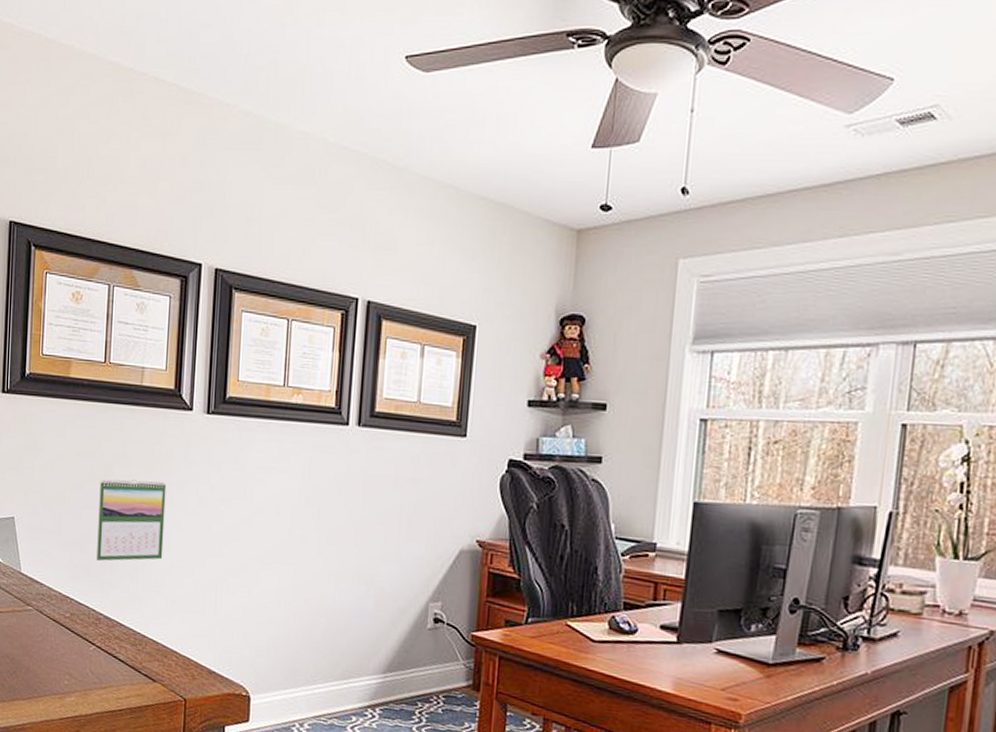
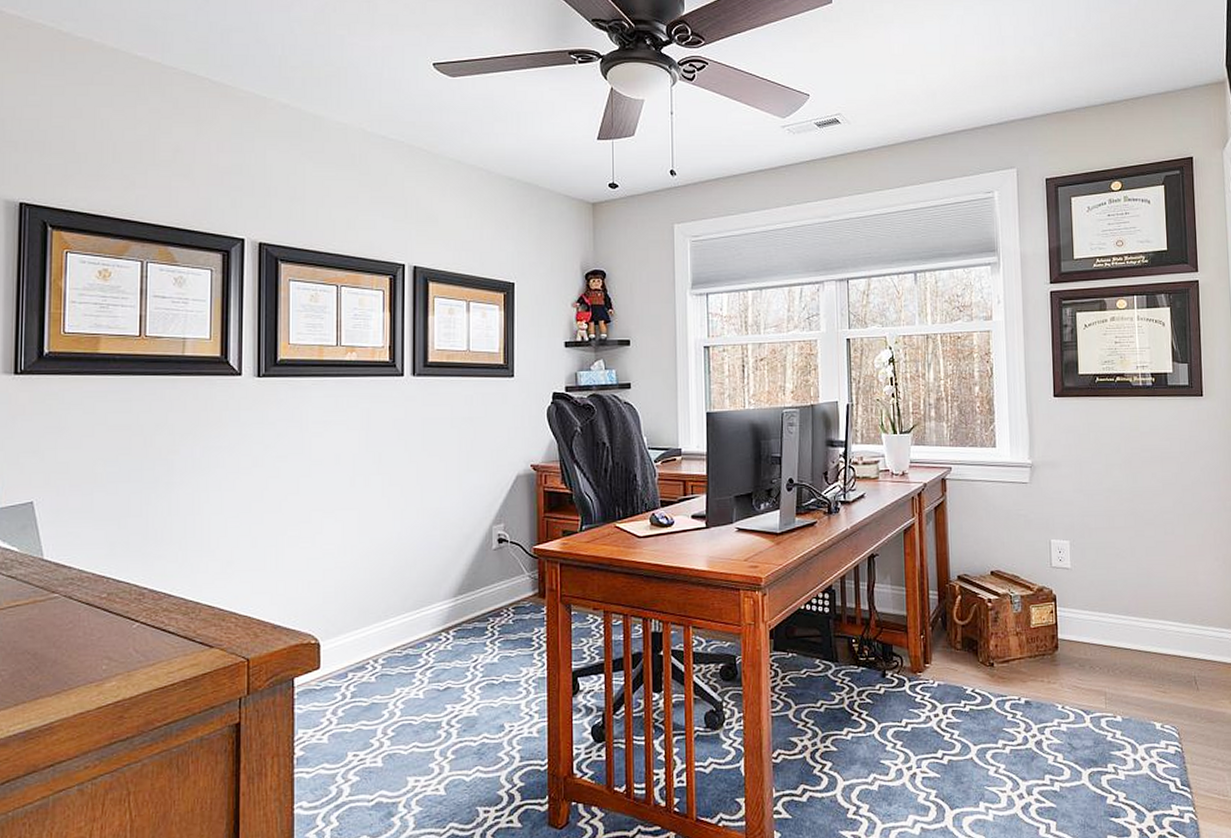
calendar: present [97,479,167,561] -> none [137,446,216,534]

